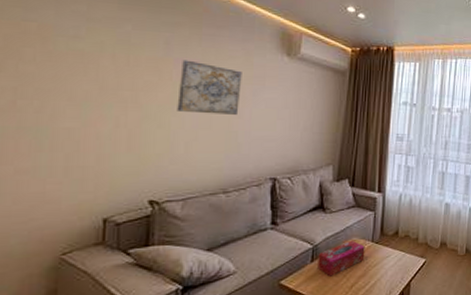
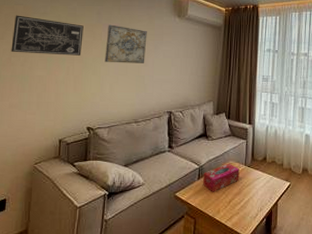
wall art: none [15,36,143,101] -> present [11,15,84,56]

